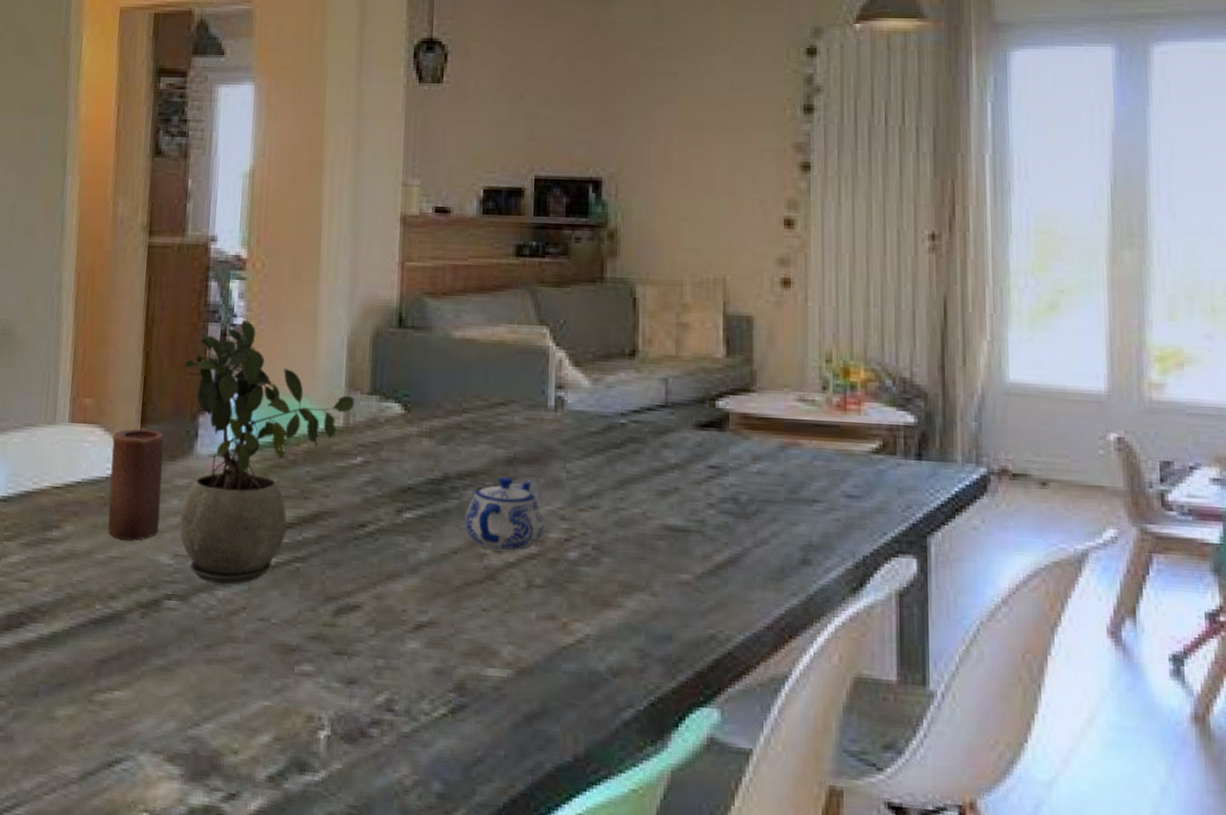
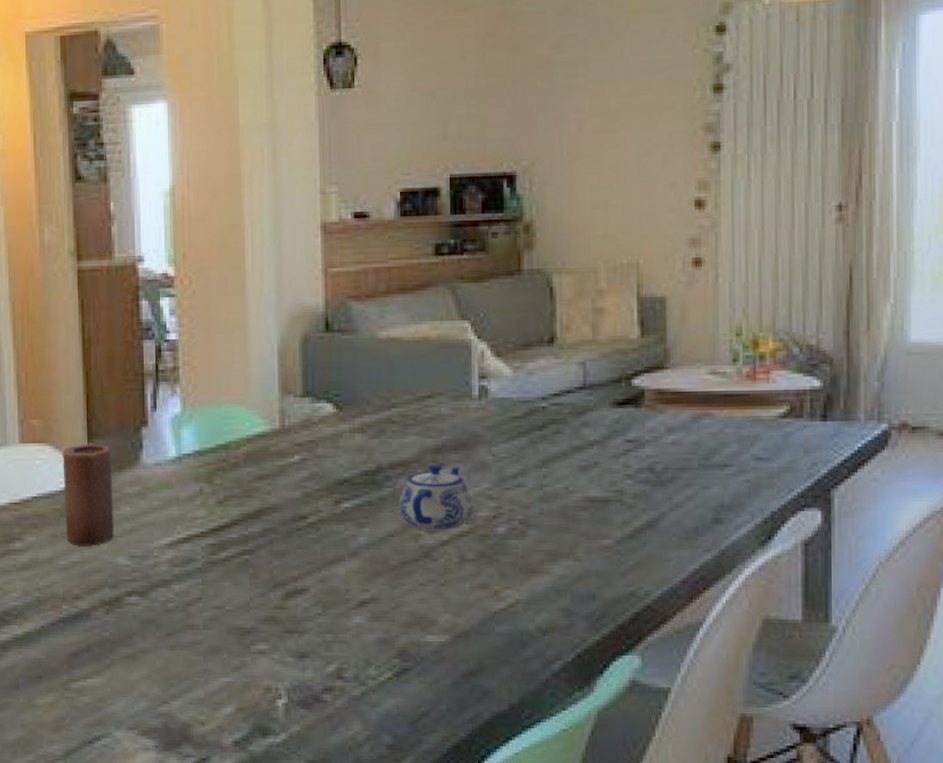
potted plant: present [180,320,355,584] -> none [122,336,289,578]

